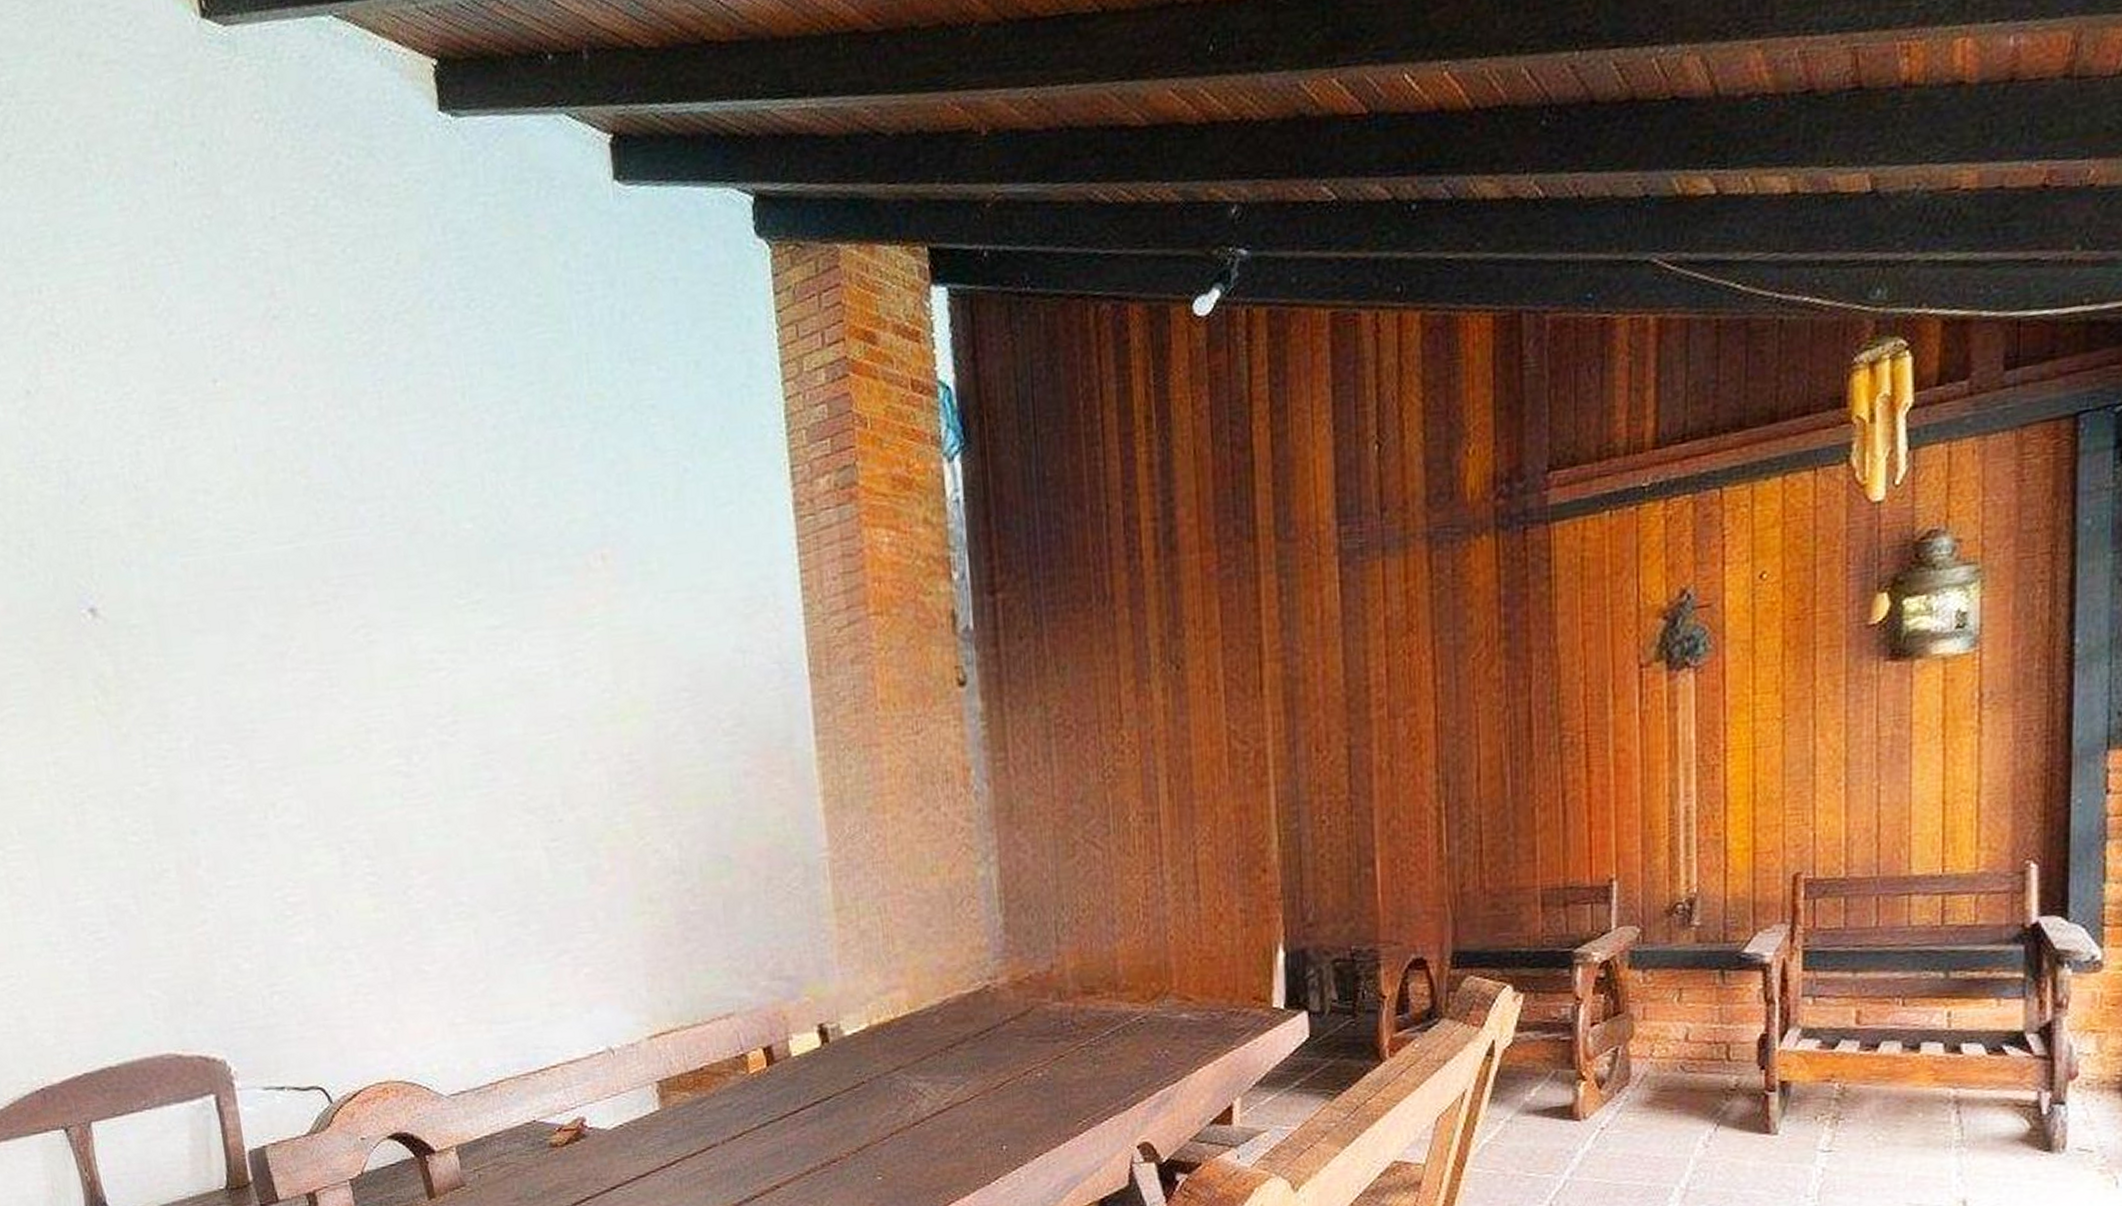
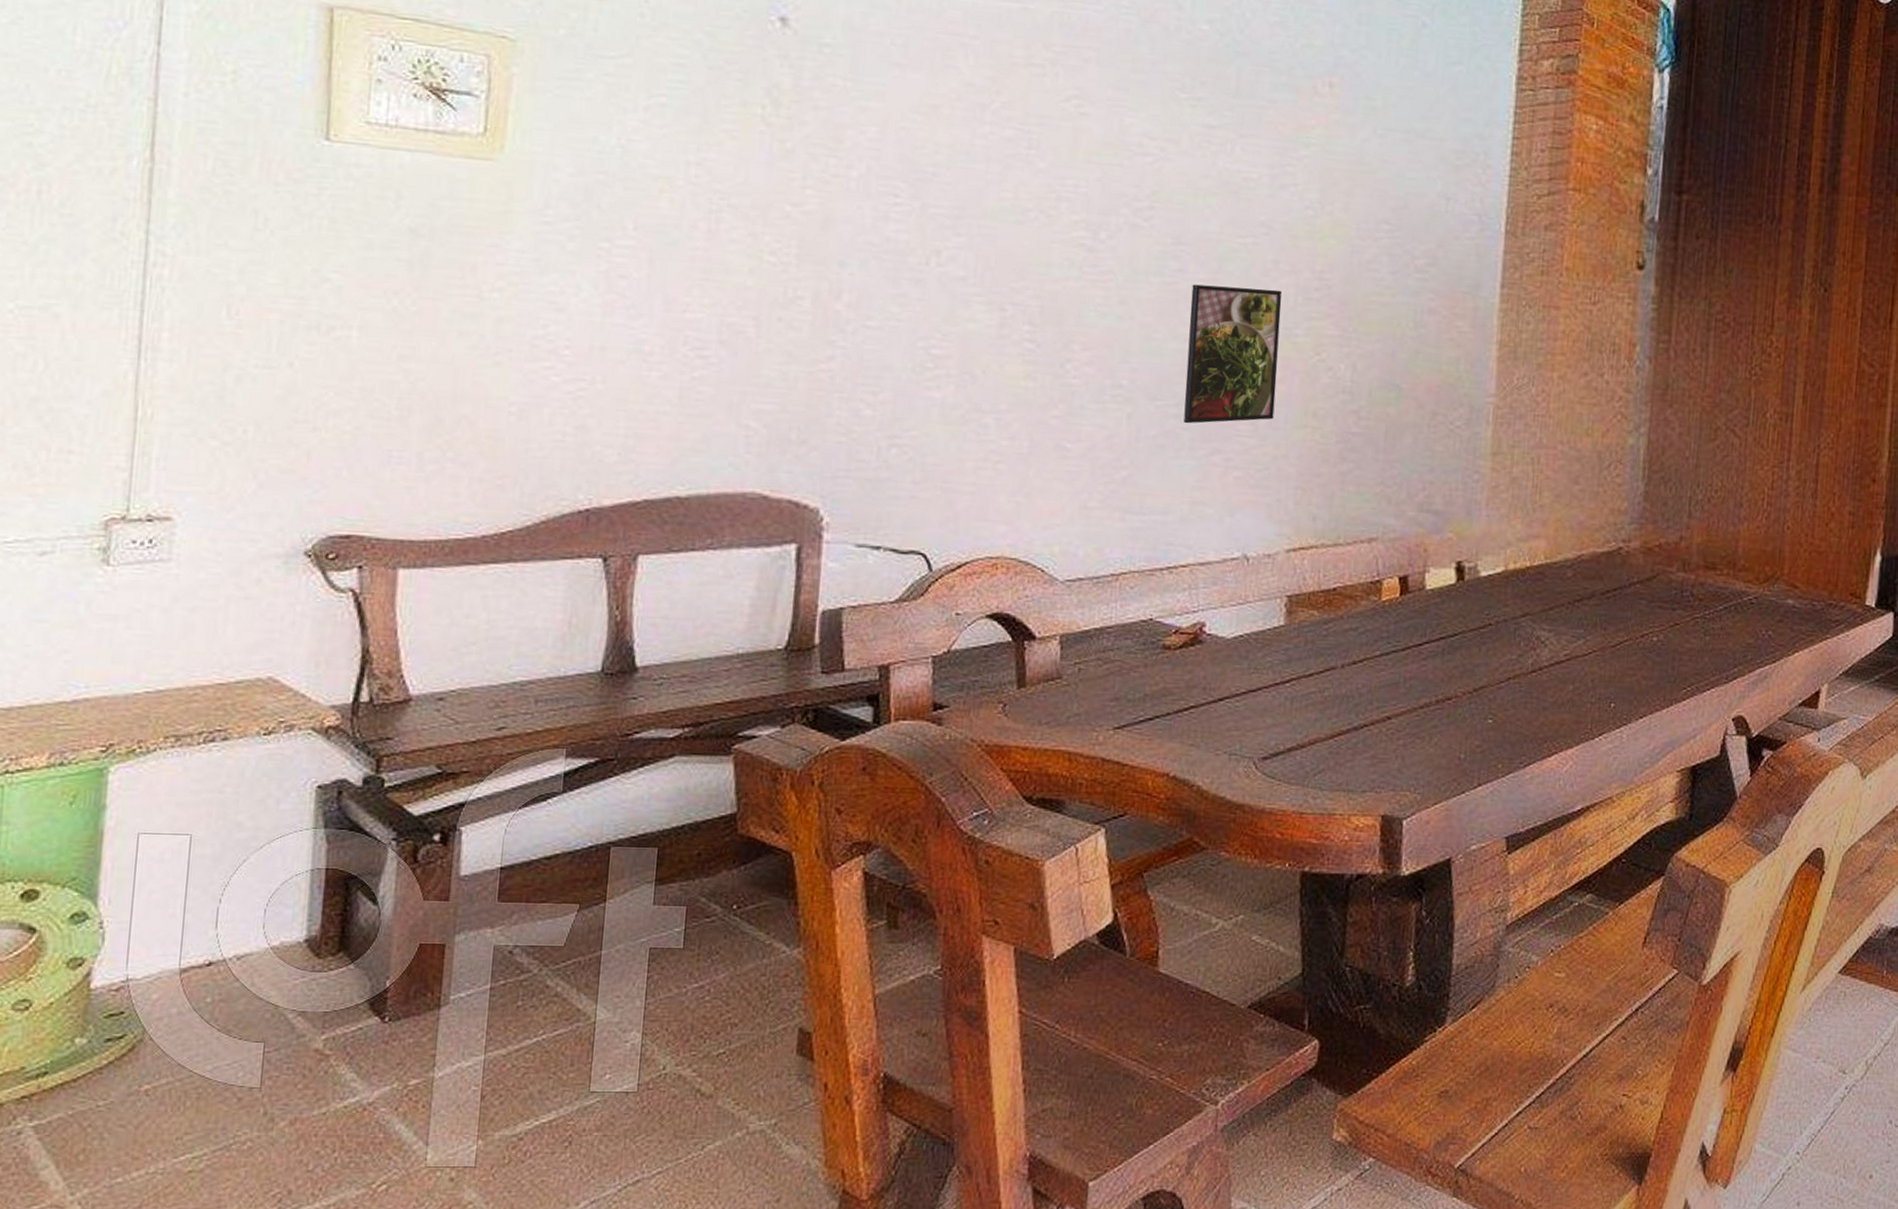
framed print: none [508,780,611,930] -> present [1183,284,1282,424]

